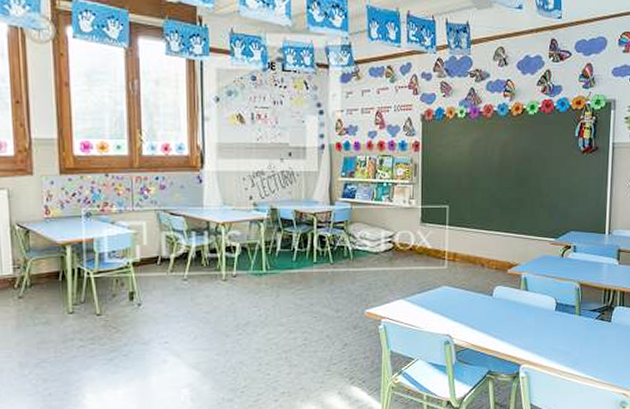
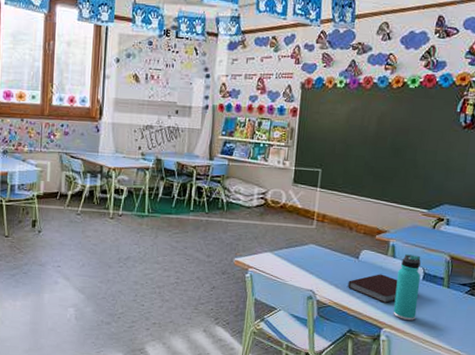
notebook: none [484,309,532,338] -> present [348,274,398,303]
thermos bottle: none [530,286,553,354] -> present [393,254,421,321]

